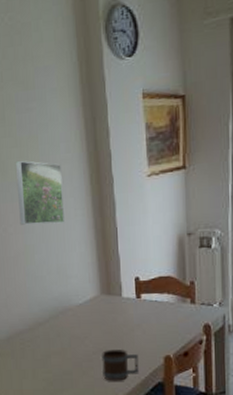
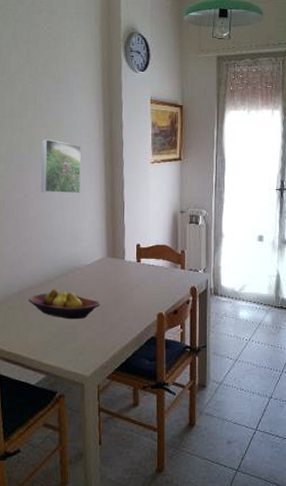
fruit bowl: none [18,333,98,366] -> present [28,289,101,320]
mug: present [102,350,139,381] -> none [104,307,135,335]

